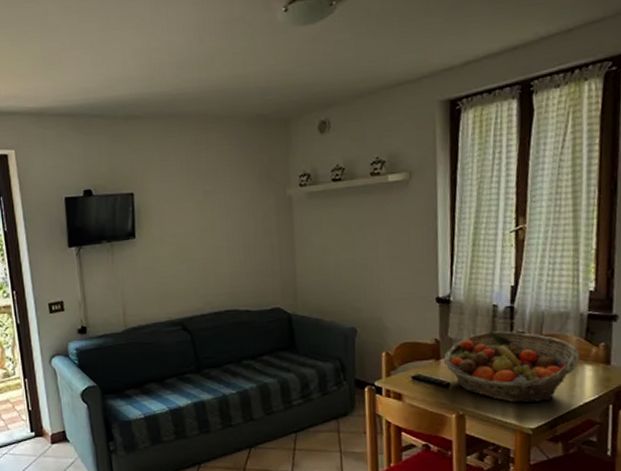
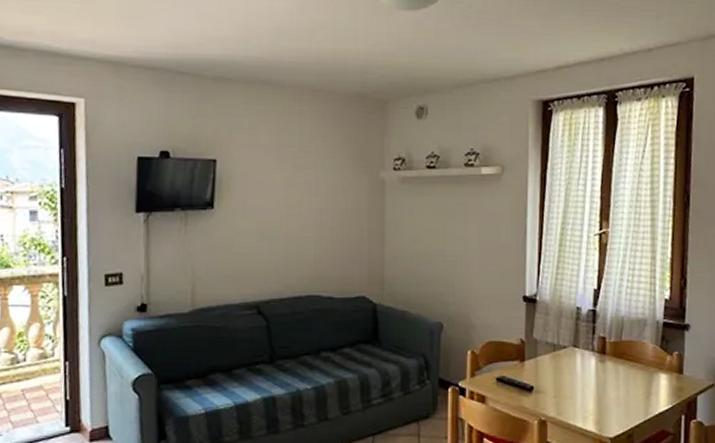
fruit basket: present [443,331,579,403] -> none [527,335,655,410]

